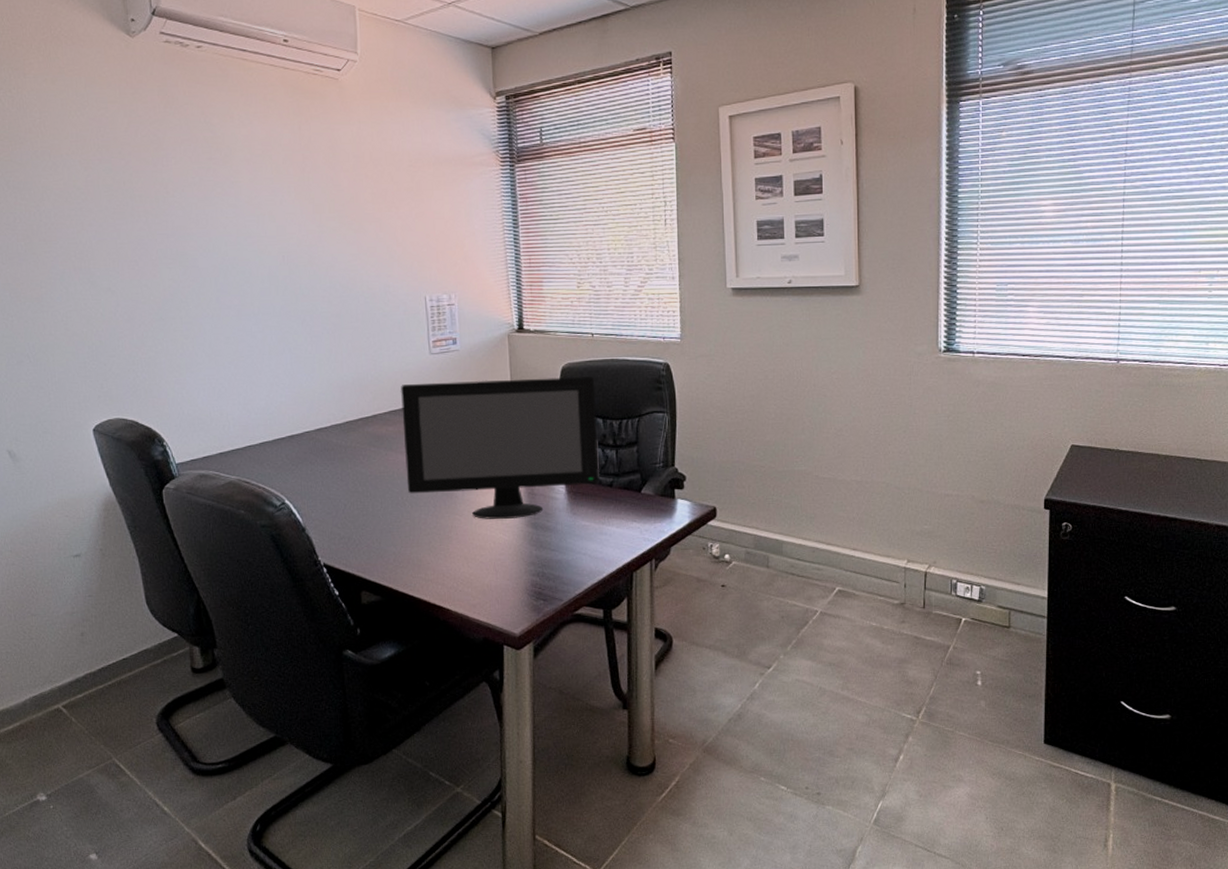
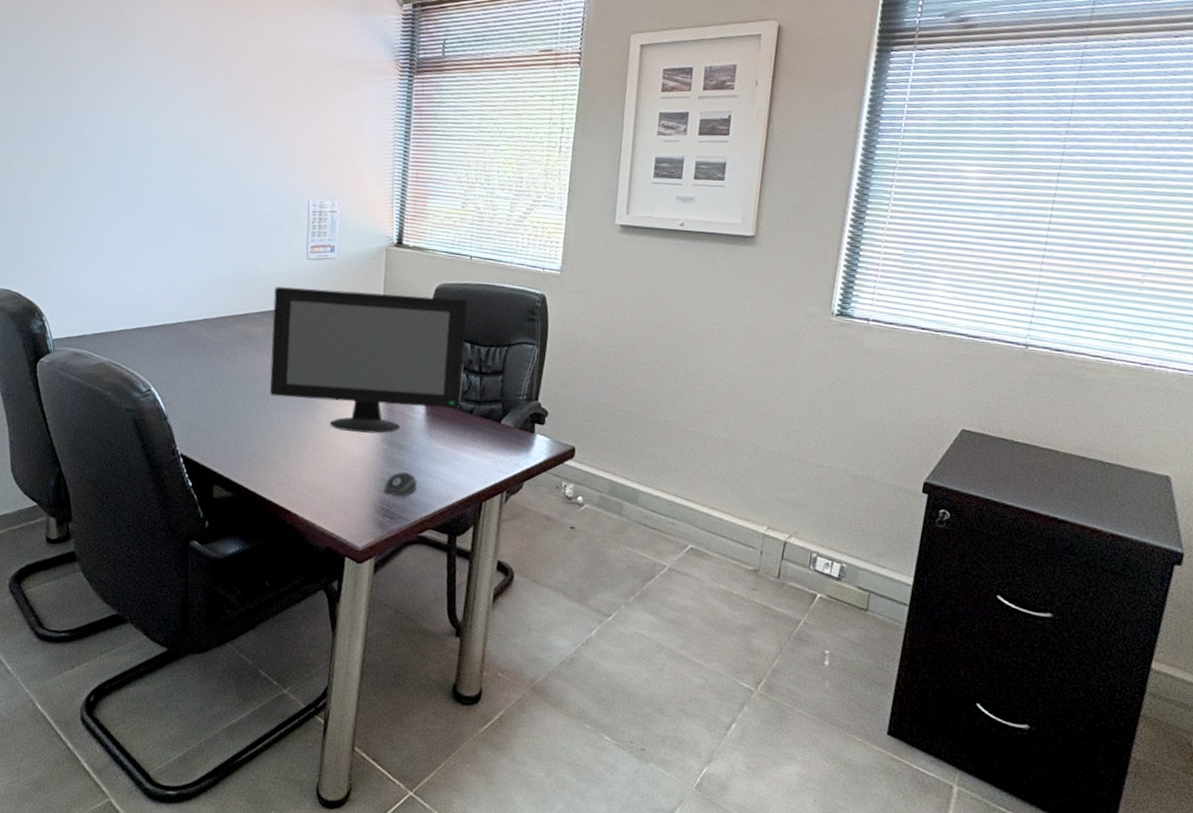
computer mouse: none [535,552,566,578] -> present [385,471,417,497]

